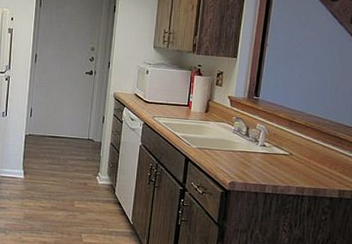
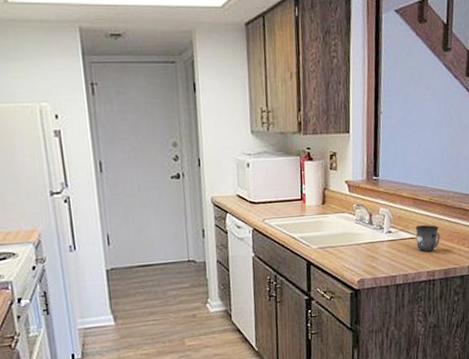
mug: none [289,144,313,170] -> present [415,224,440,253]

